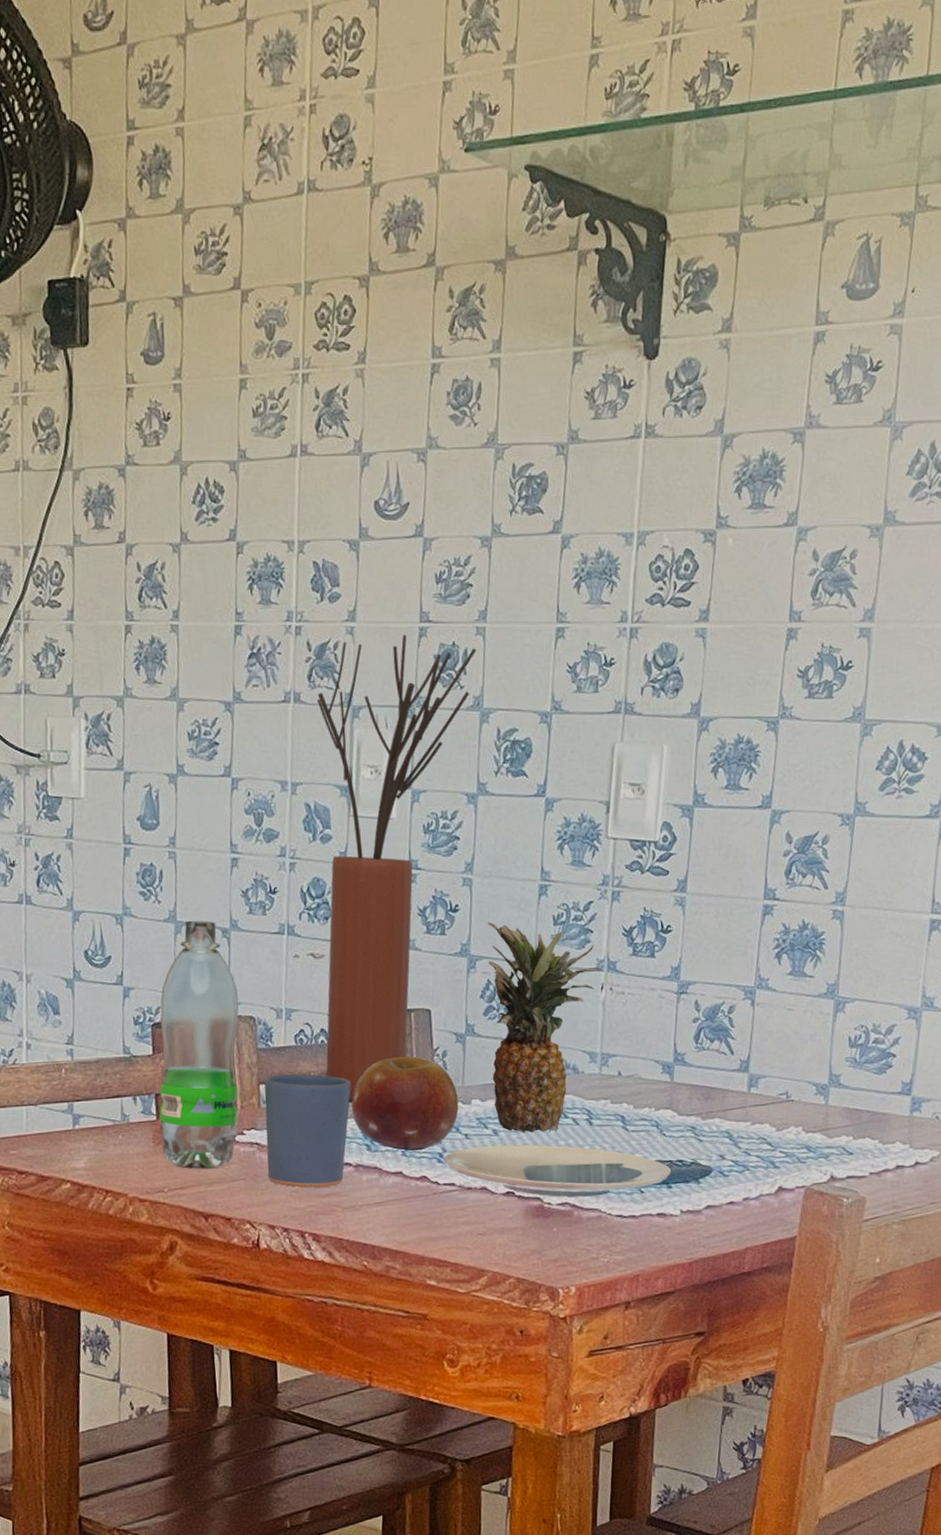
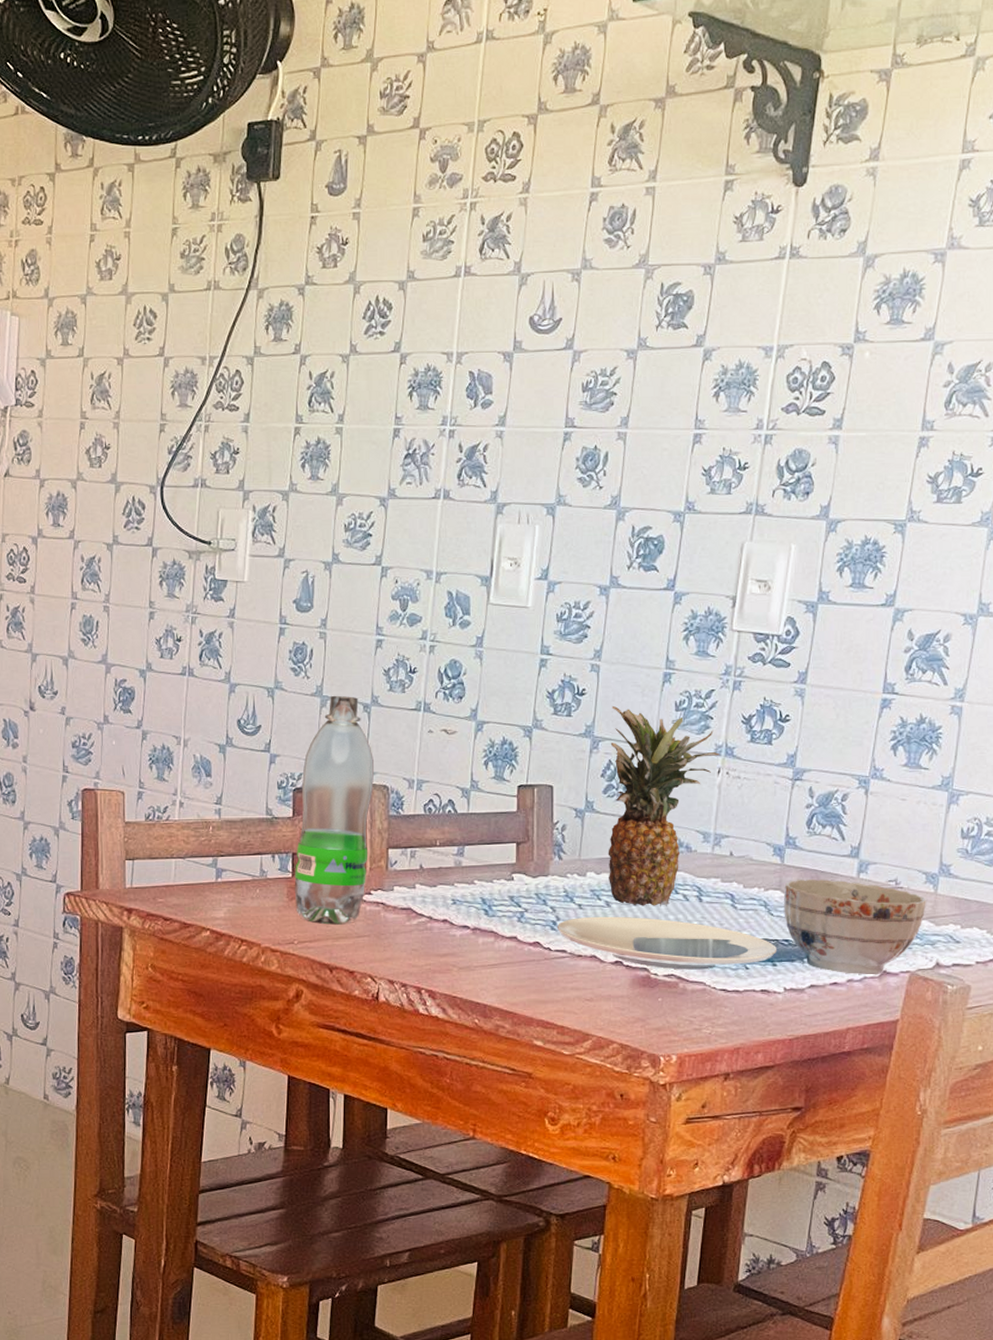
mug: present [264,1073,352,1188] -> none [390,840,474,947]
vase: present [316,634,477,1102] -> none [451,438,617,869]
fruit: present [351,1056,459,1152] -> none [473,829,574,918]
teacup: none [674,1095,818,1193] -> present [783,878,926,975]

